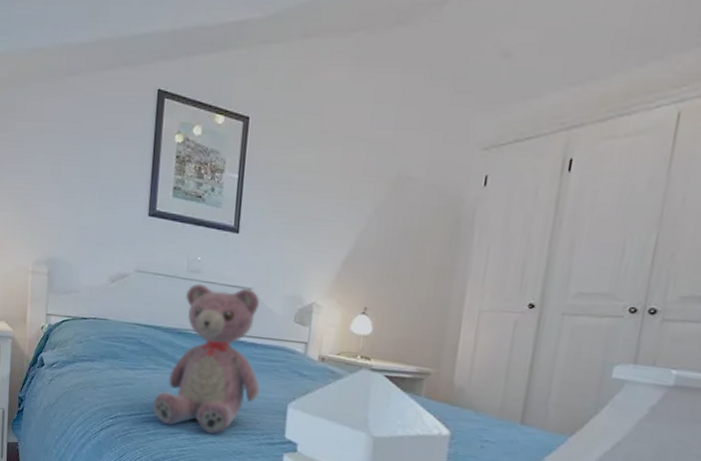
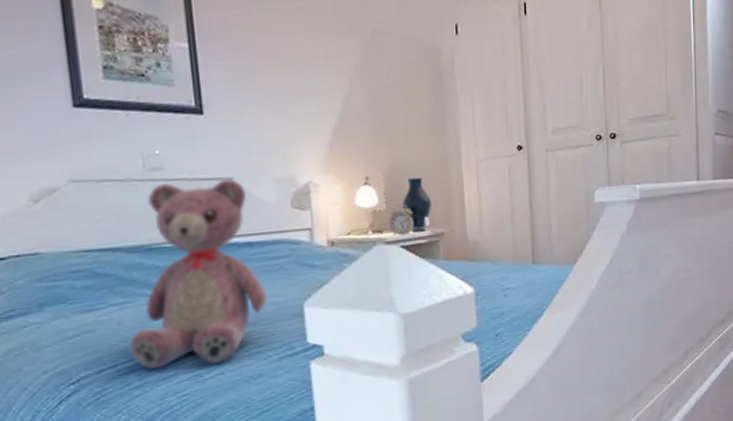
alarm clock: none [377,337,403,367] -> present [388,203,414,236]
vase: none [393,315,425,369] -> present [402,177,433,234]

